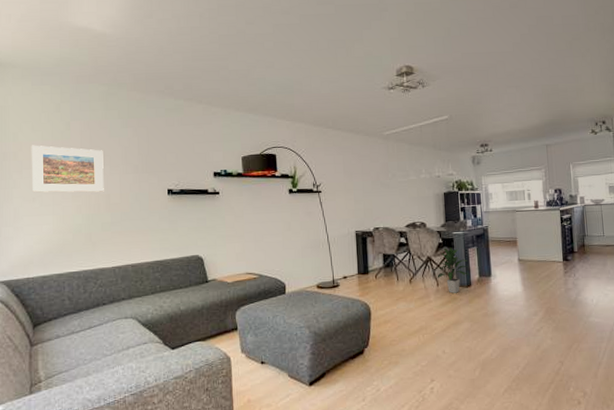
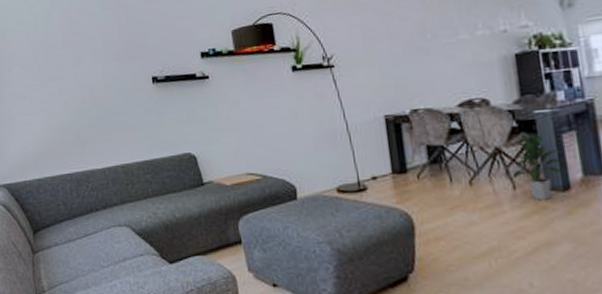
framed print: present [31,145,104,193] -> none [17,38,88,90]

